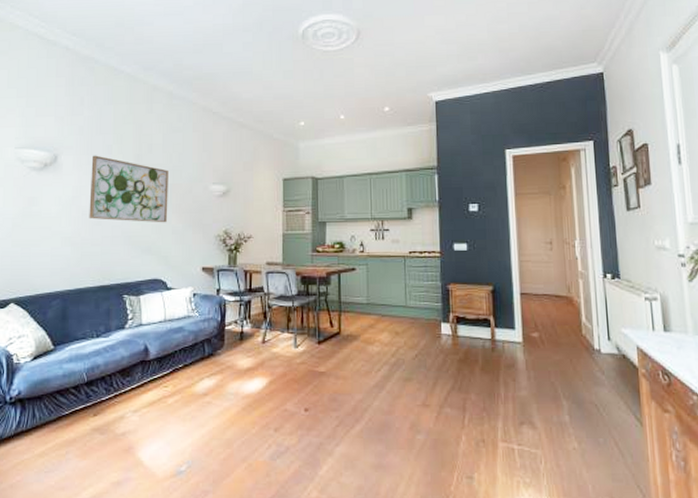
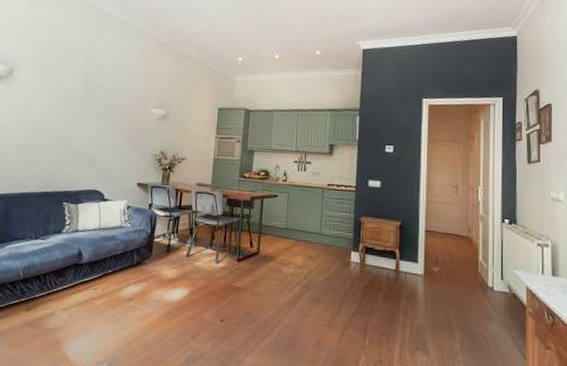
wall art: present [89,155,168,223] -> none [37,72,114,140]

